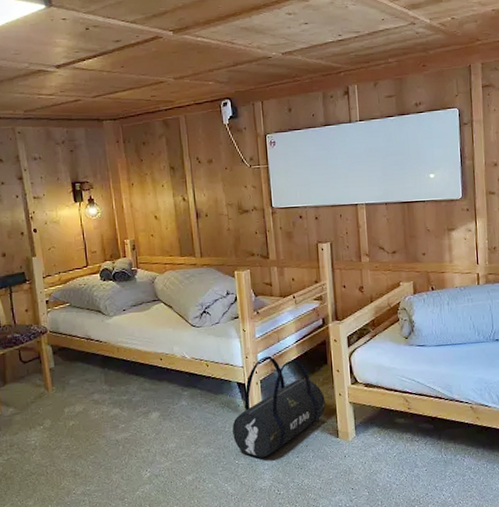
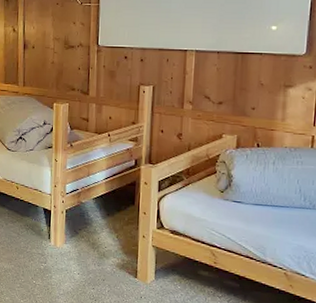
duffel bag: present [232,357,326,458] -> none [34,188,128,283]

